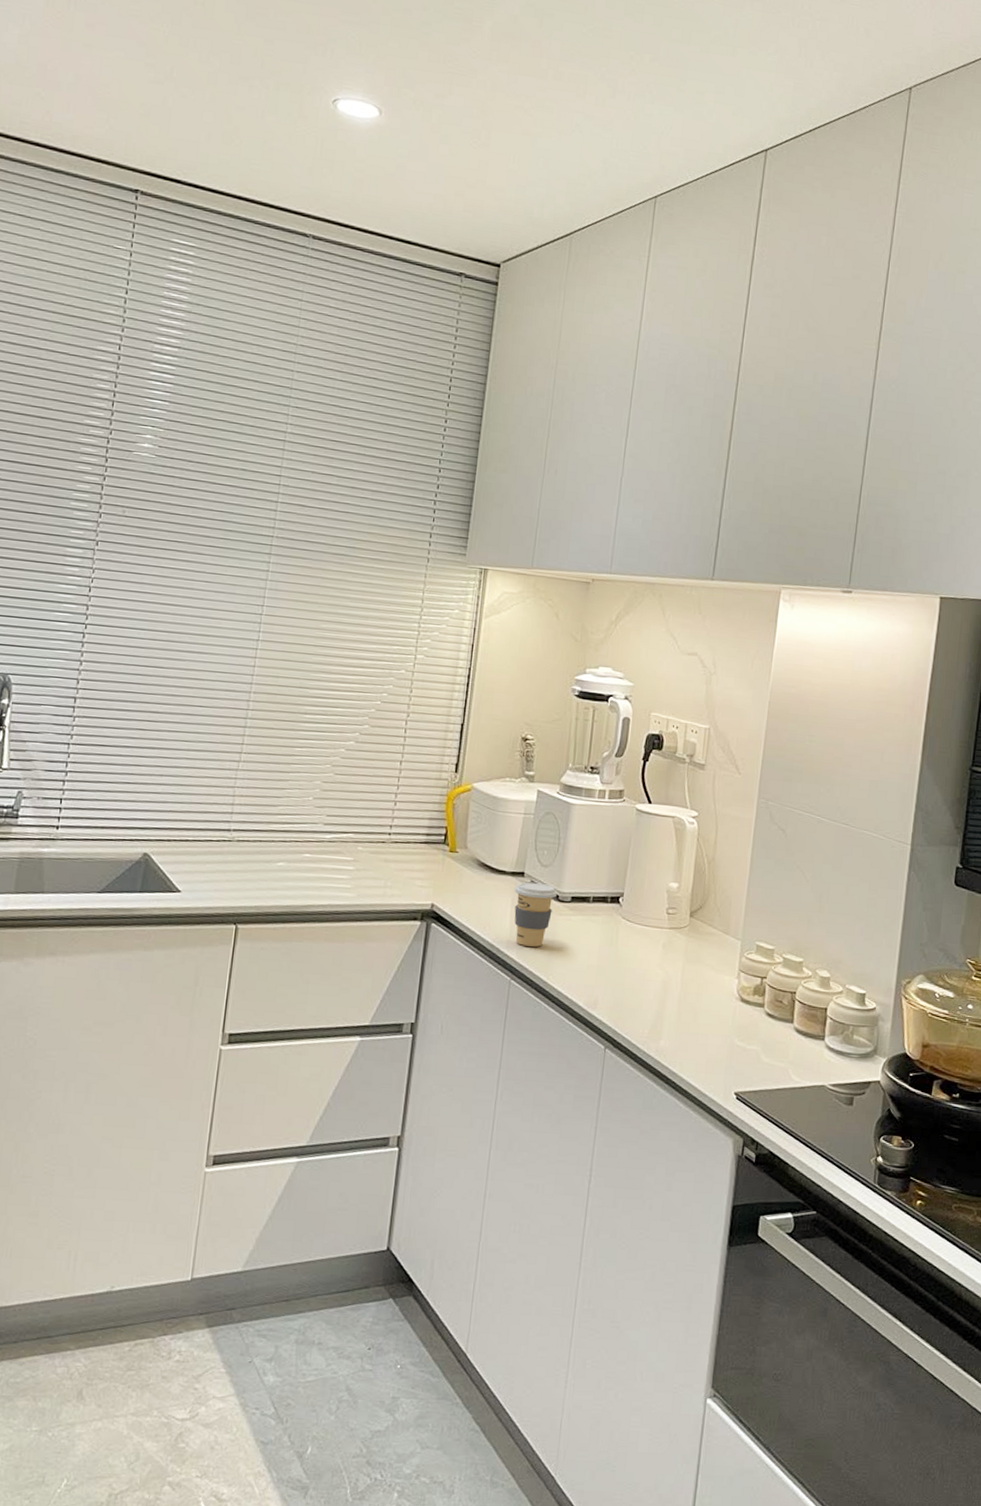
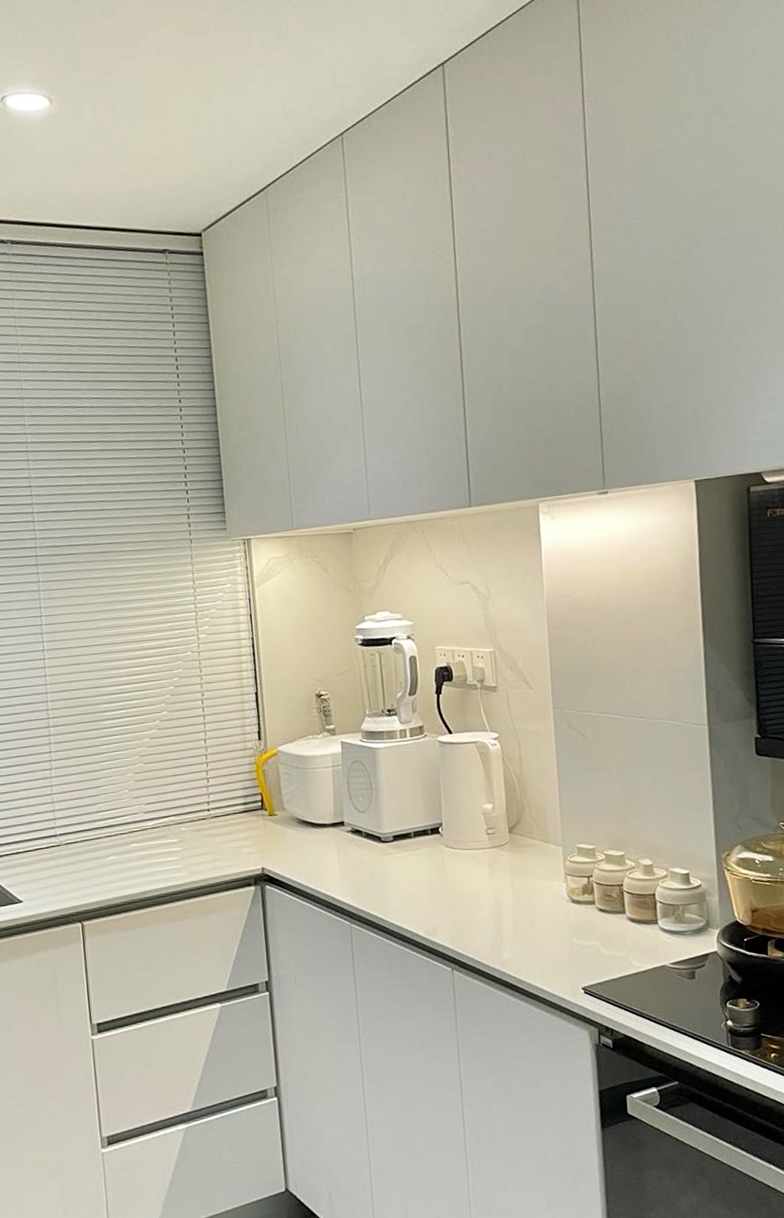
coffee cup: present [514,881,558,947] -> none [337,828,380,891]

